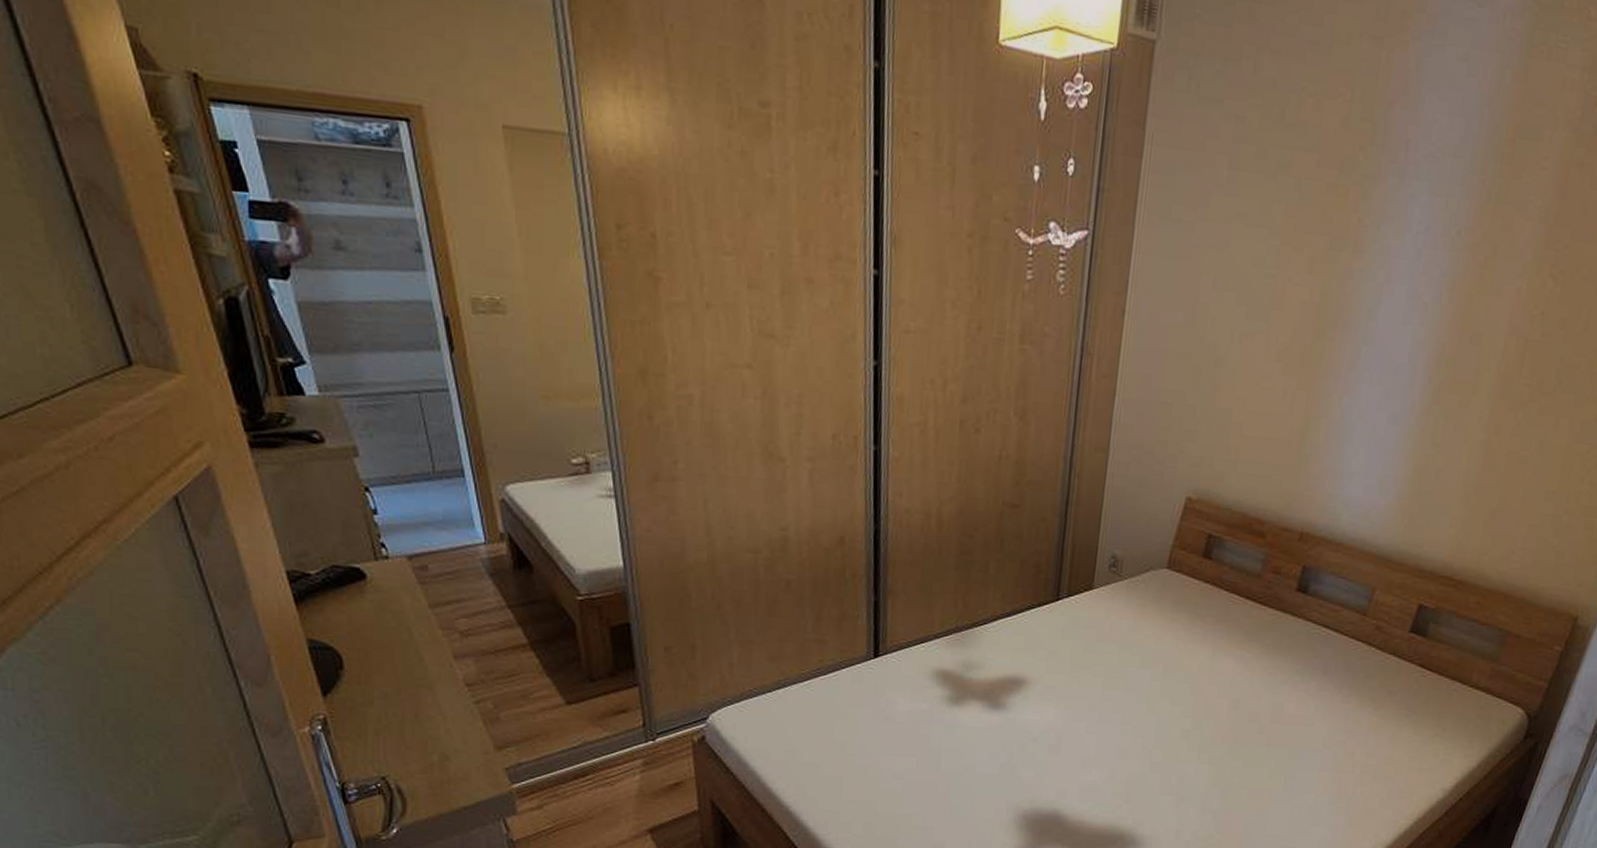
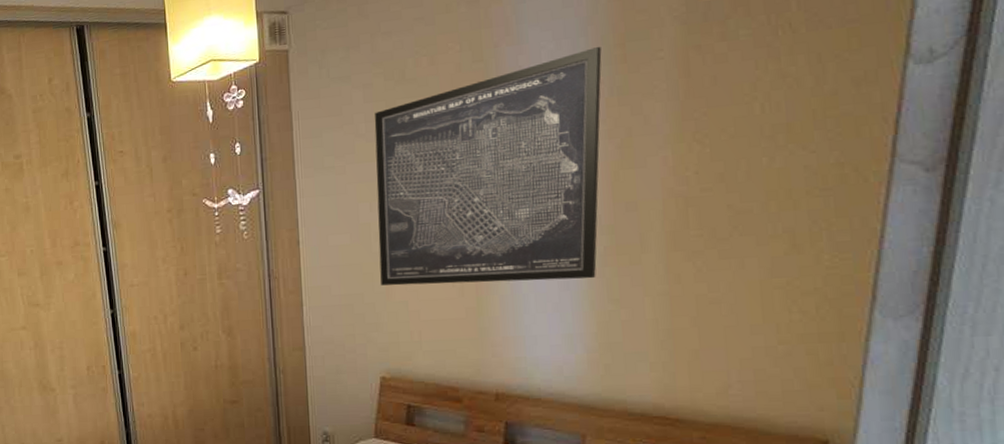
wall art: none [1207,136,1492,416] -> present [374,47,602,286]

